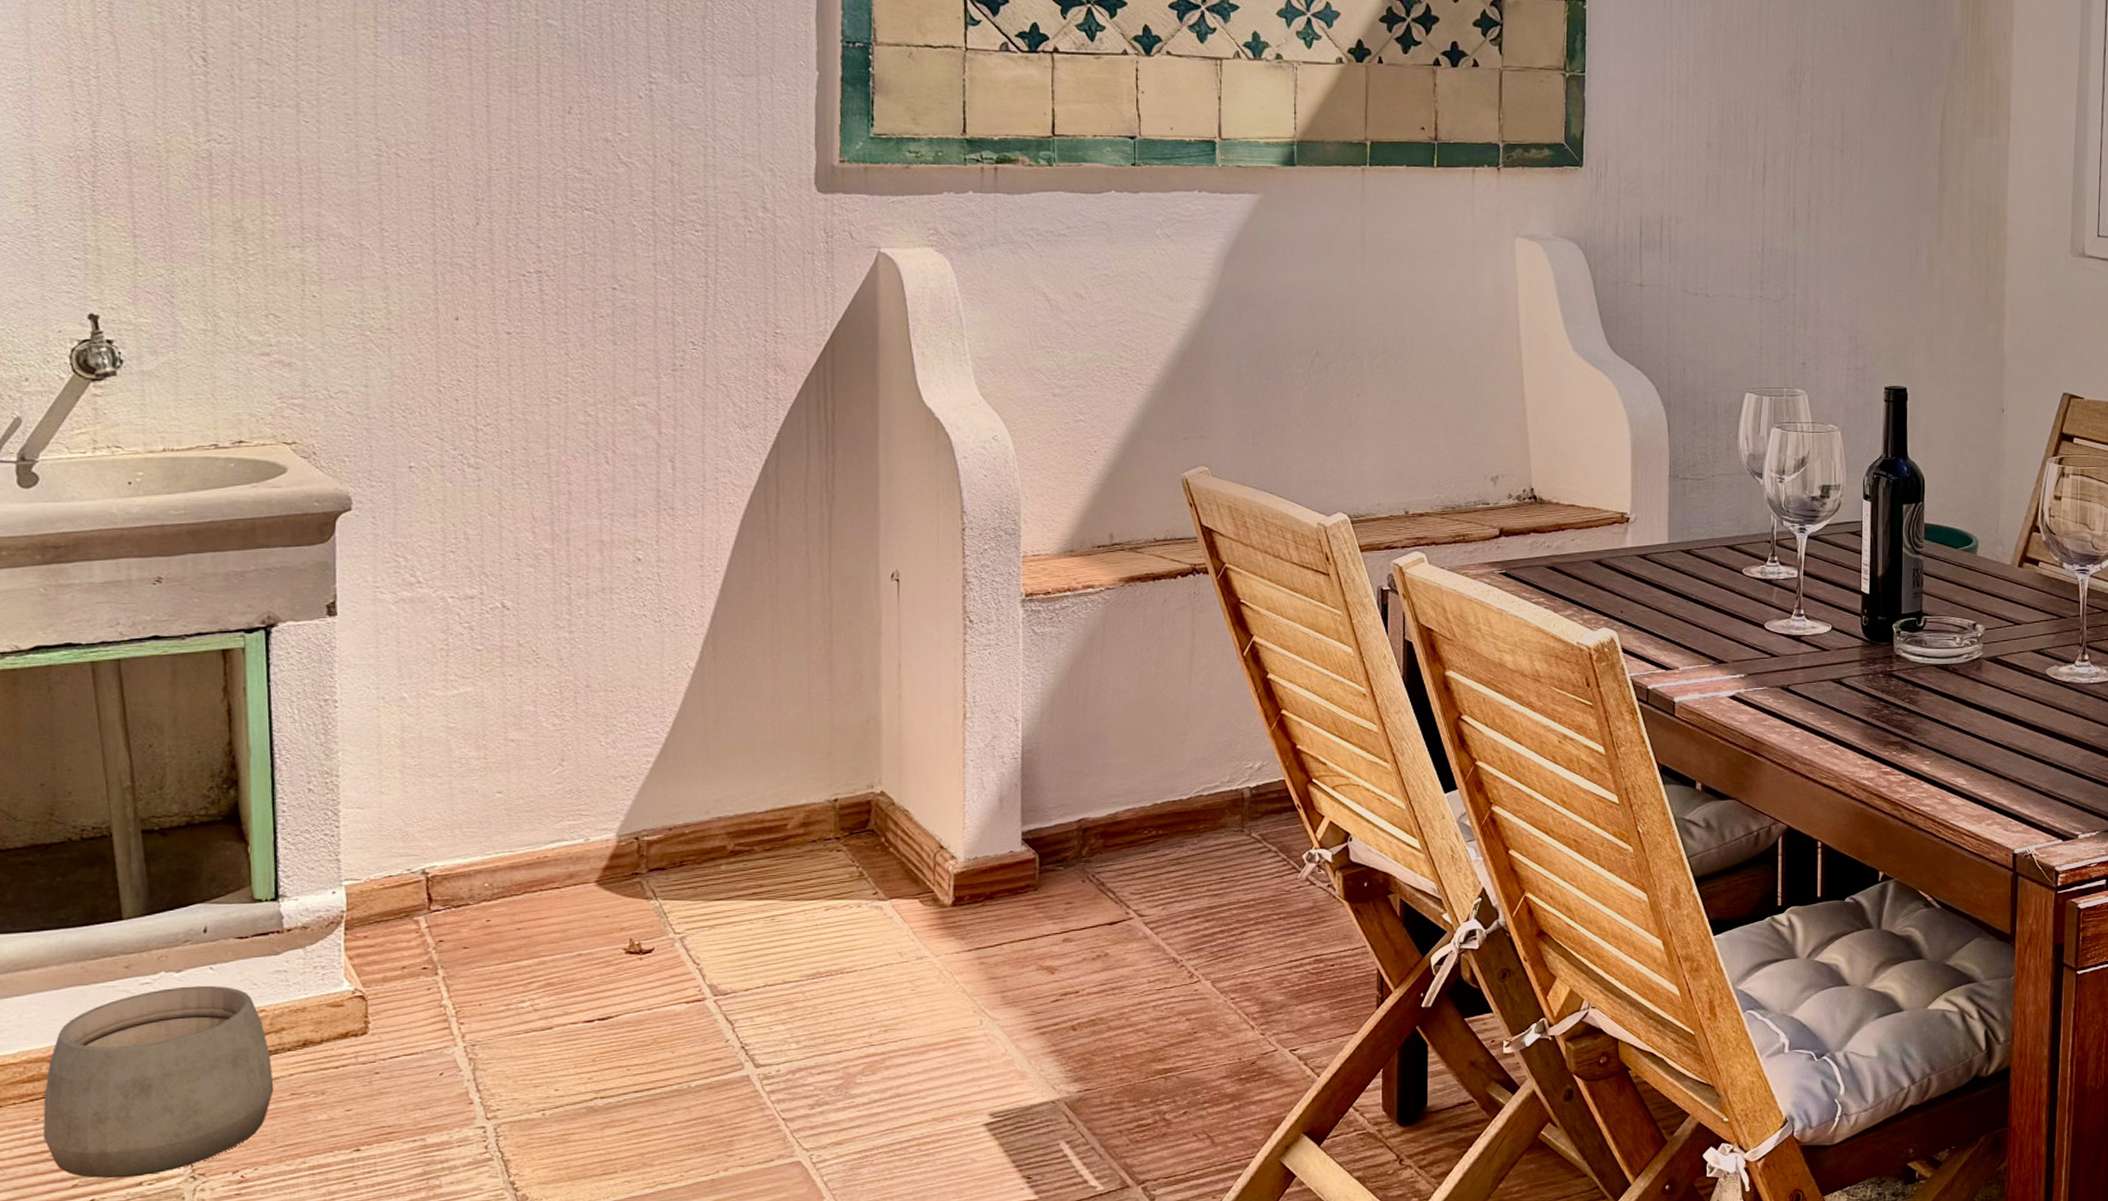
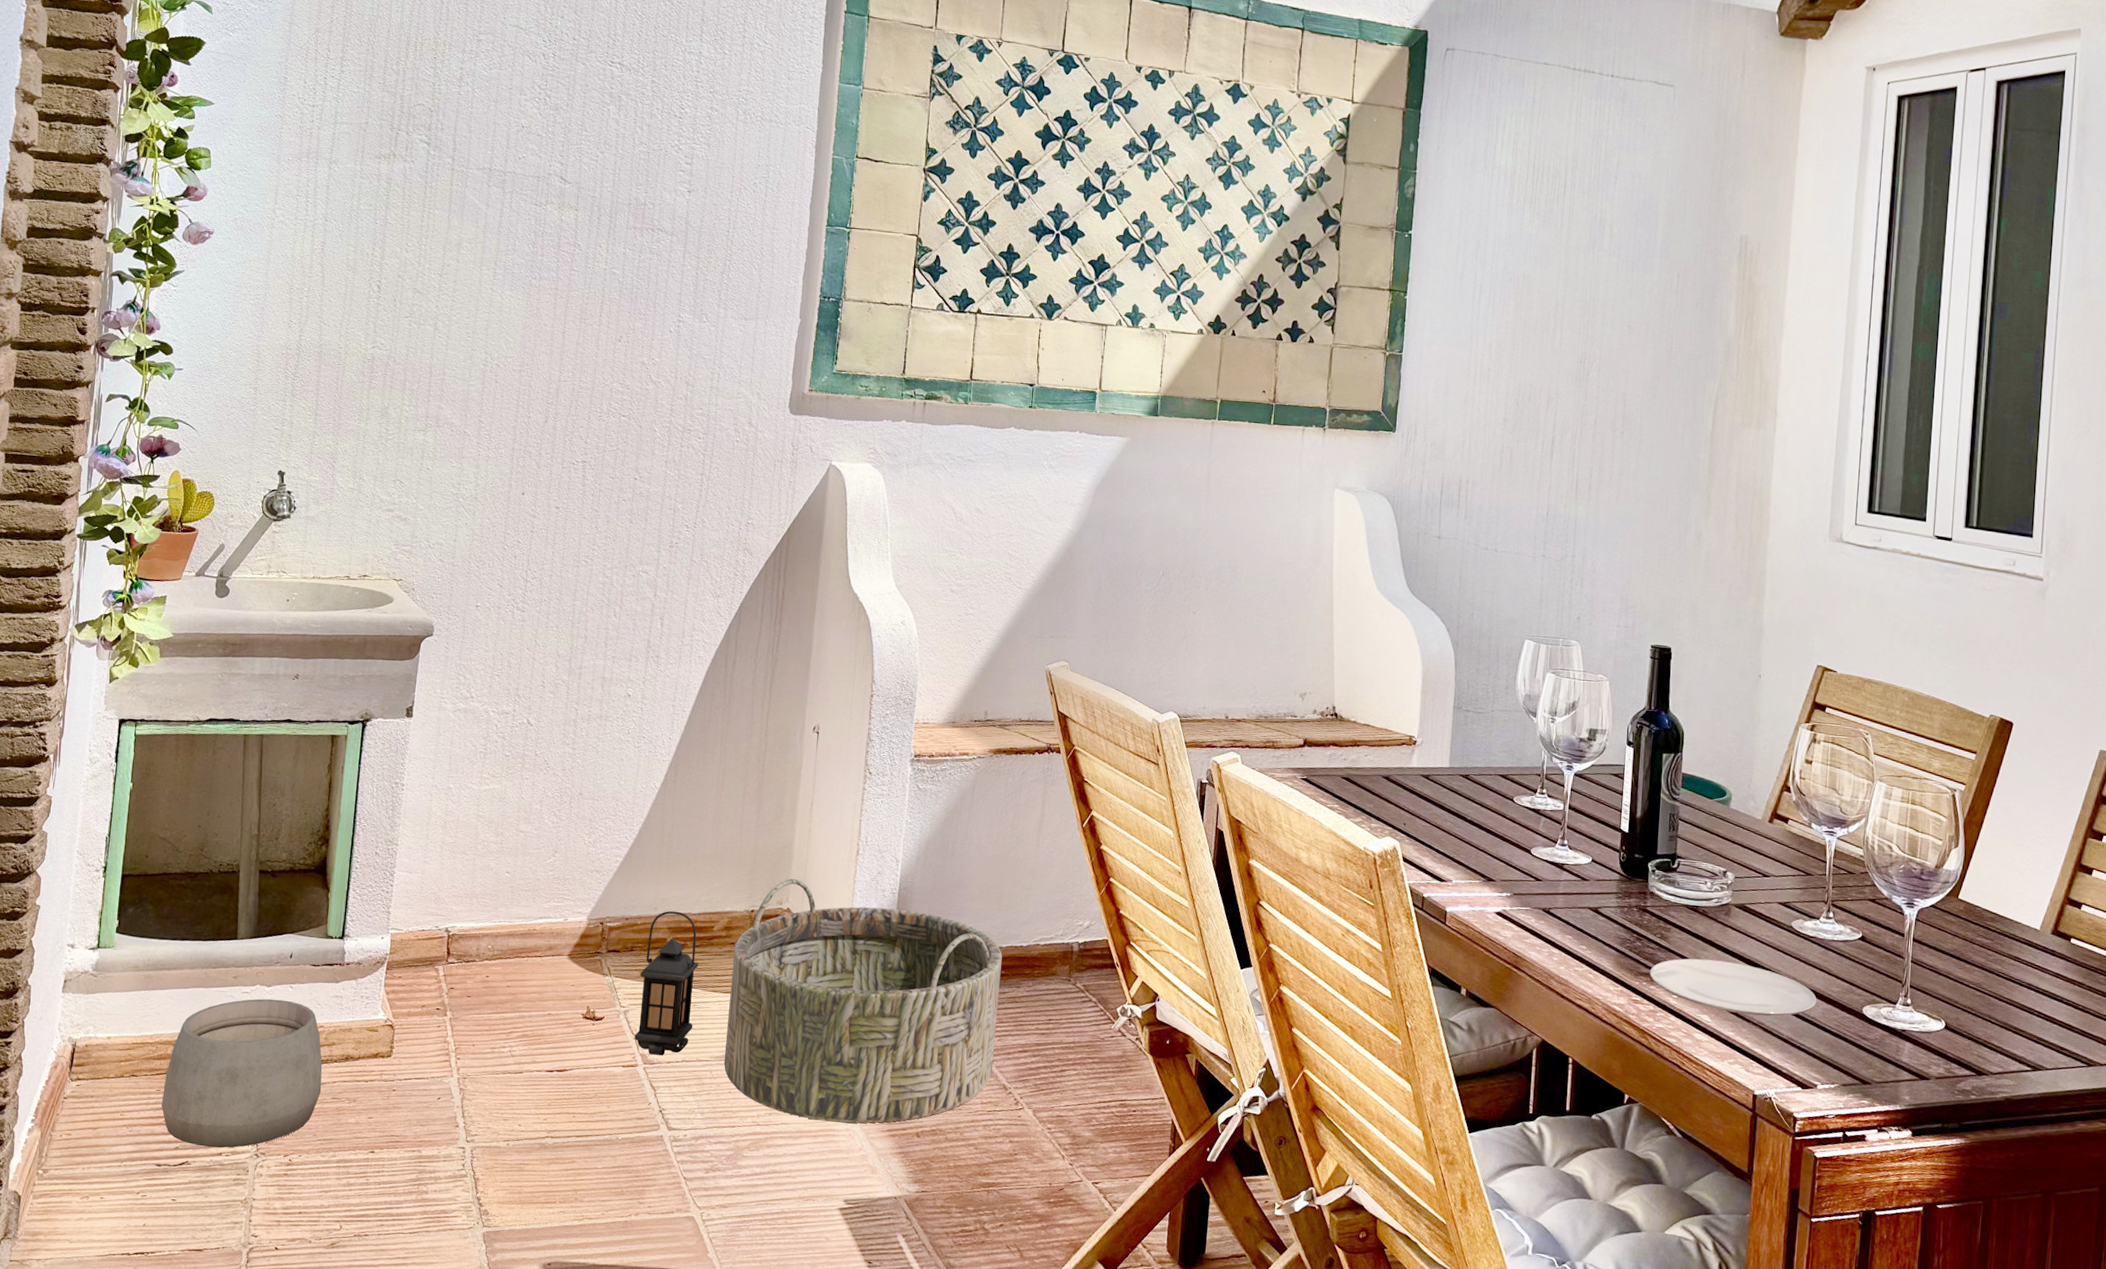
lantern: none [696,812,773,984] -> present [634,910,699,1056]
basket: none [817,756,1159,1030] -> present [723,879,1002,1124]
plate: none [1899,719,2075,772] -> present [1649,958,1817,1017]

